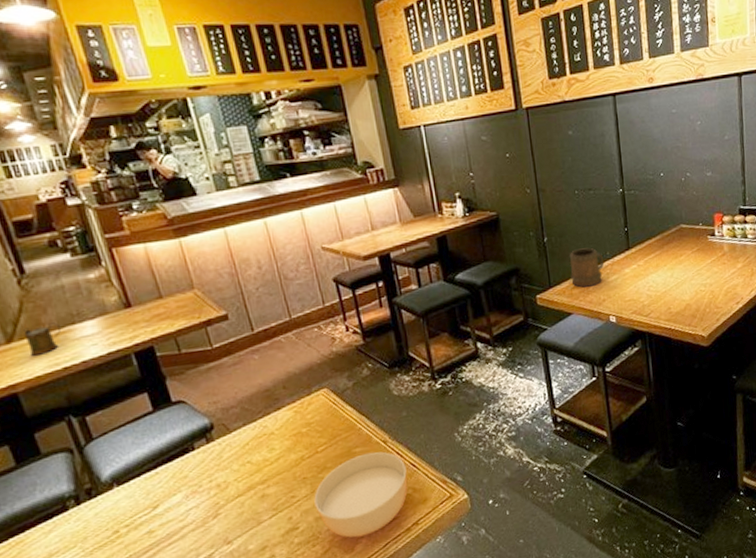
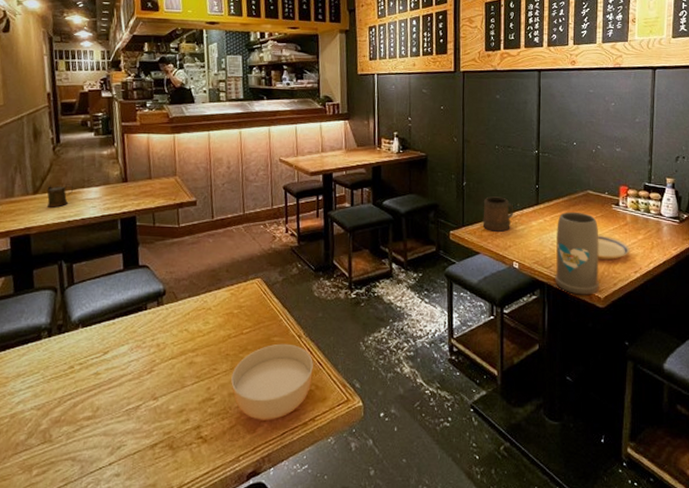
beer mug: none [652,250,703,338] -> present [555,211,600,295]
plate: none [696,269,730,297] -> present [598,234,630,260]

